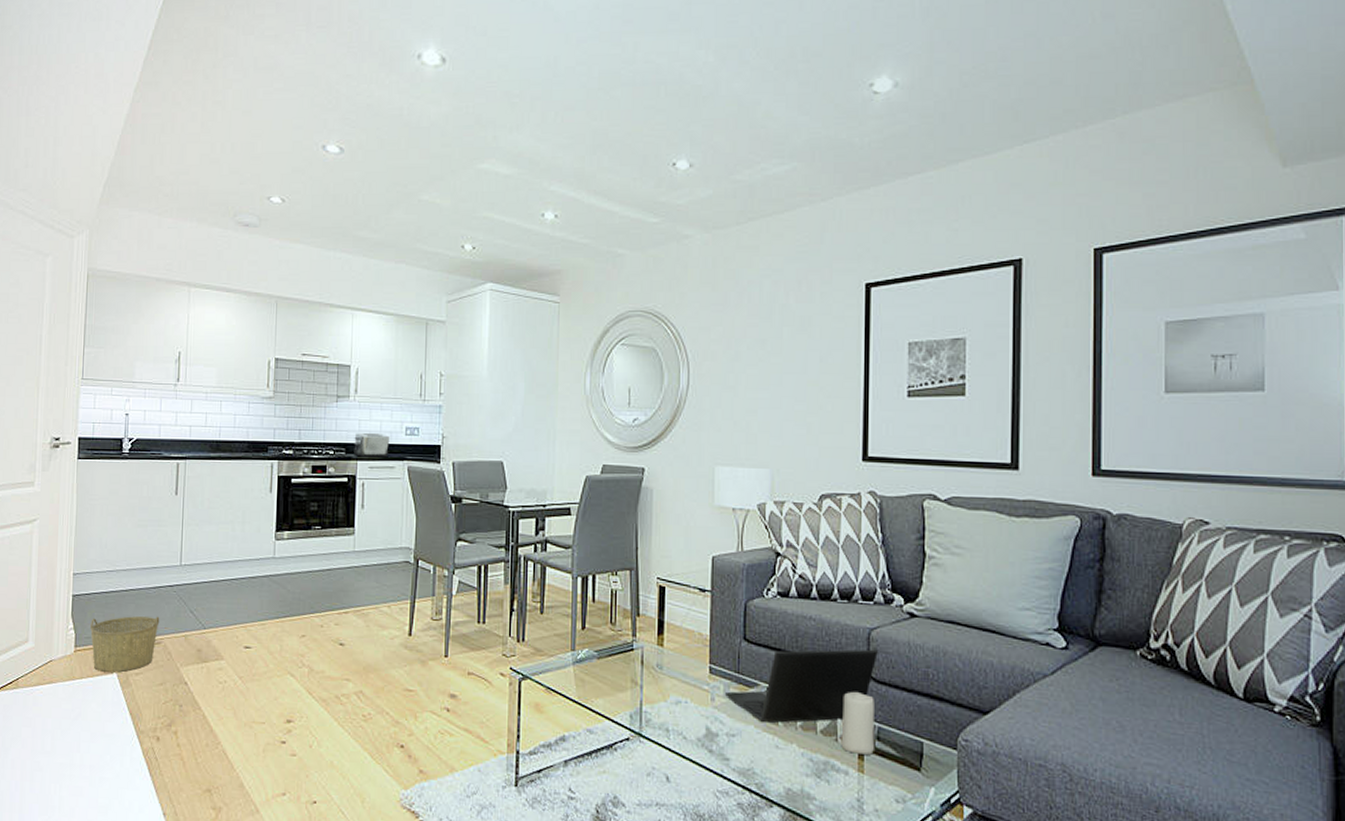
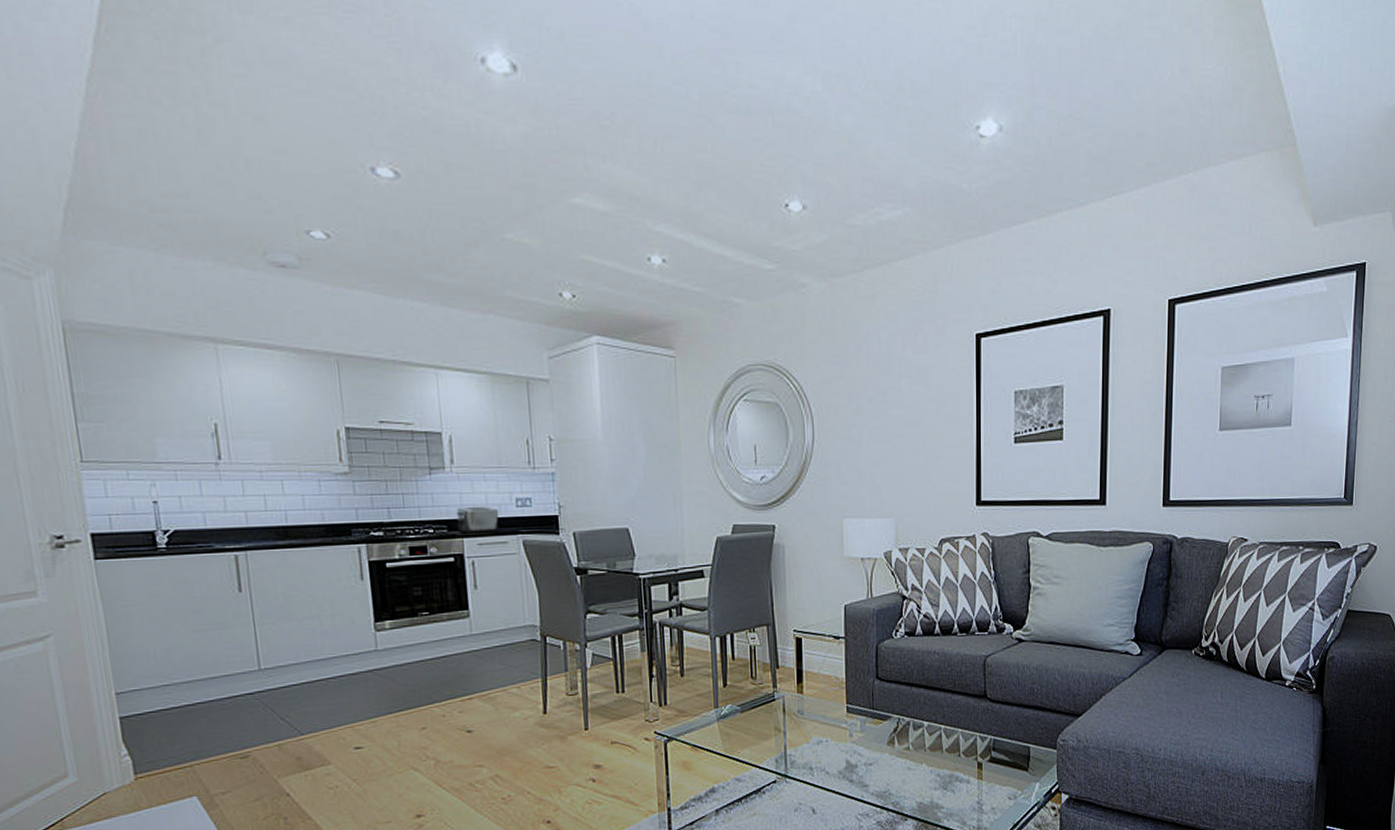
basket: present [90,616,160,673] -> none [151,728,243,797]
laptop: present [725,649,878,724] -> none [862,673,992,750]
candle: present [841,691,874,755] -> none [963,711,990,765]

